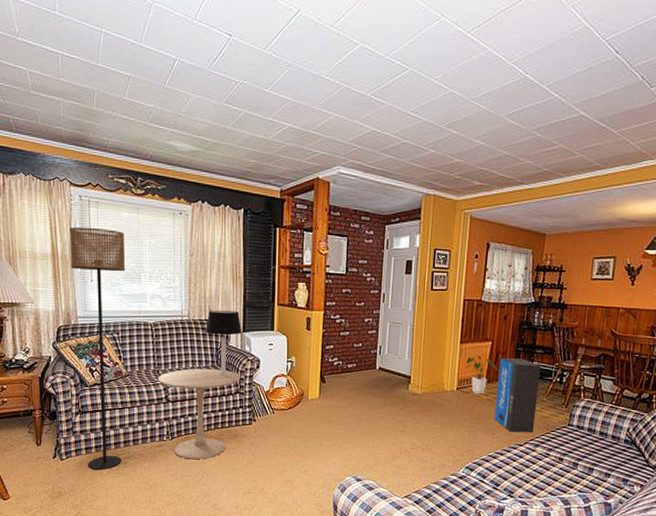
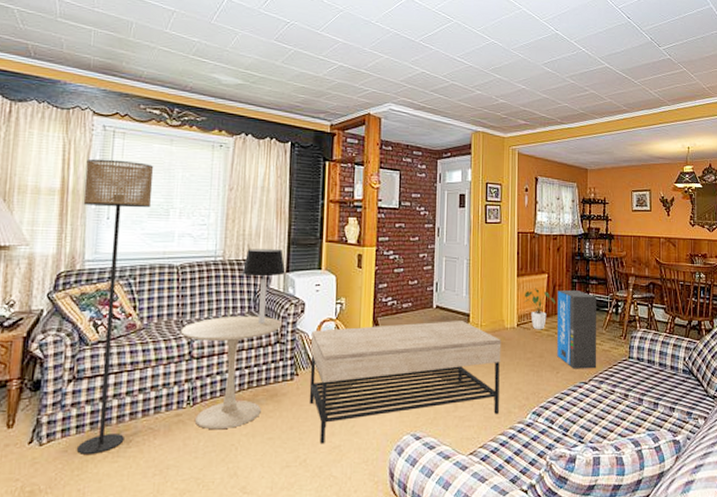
coffee table: none [265,381,440,478] -> present [309,321,502,444]

